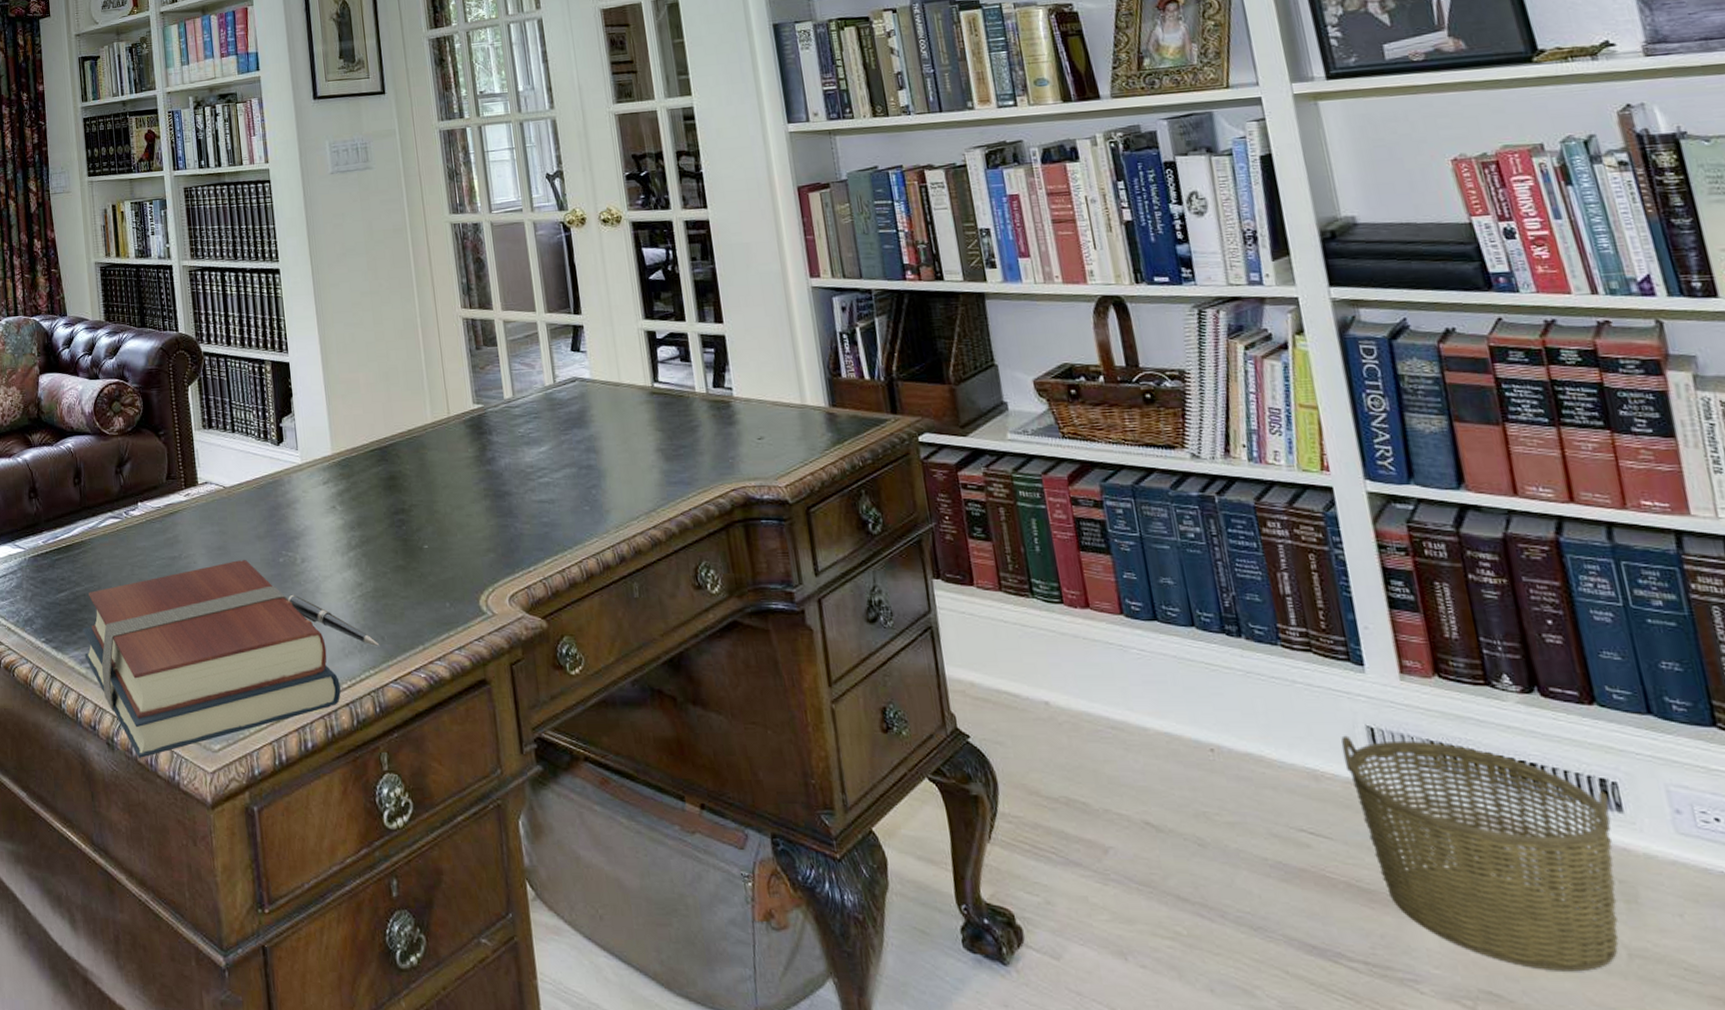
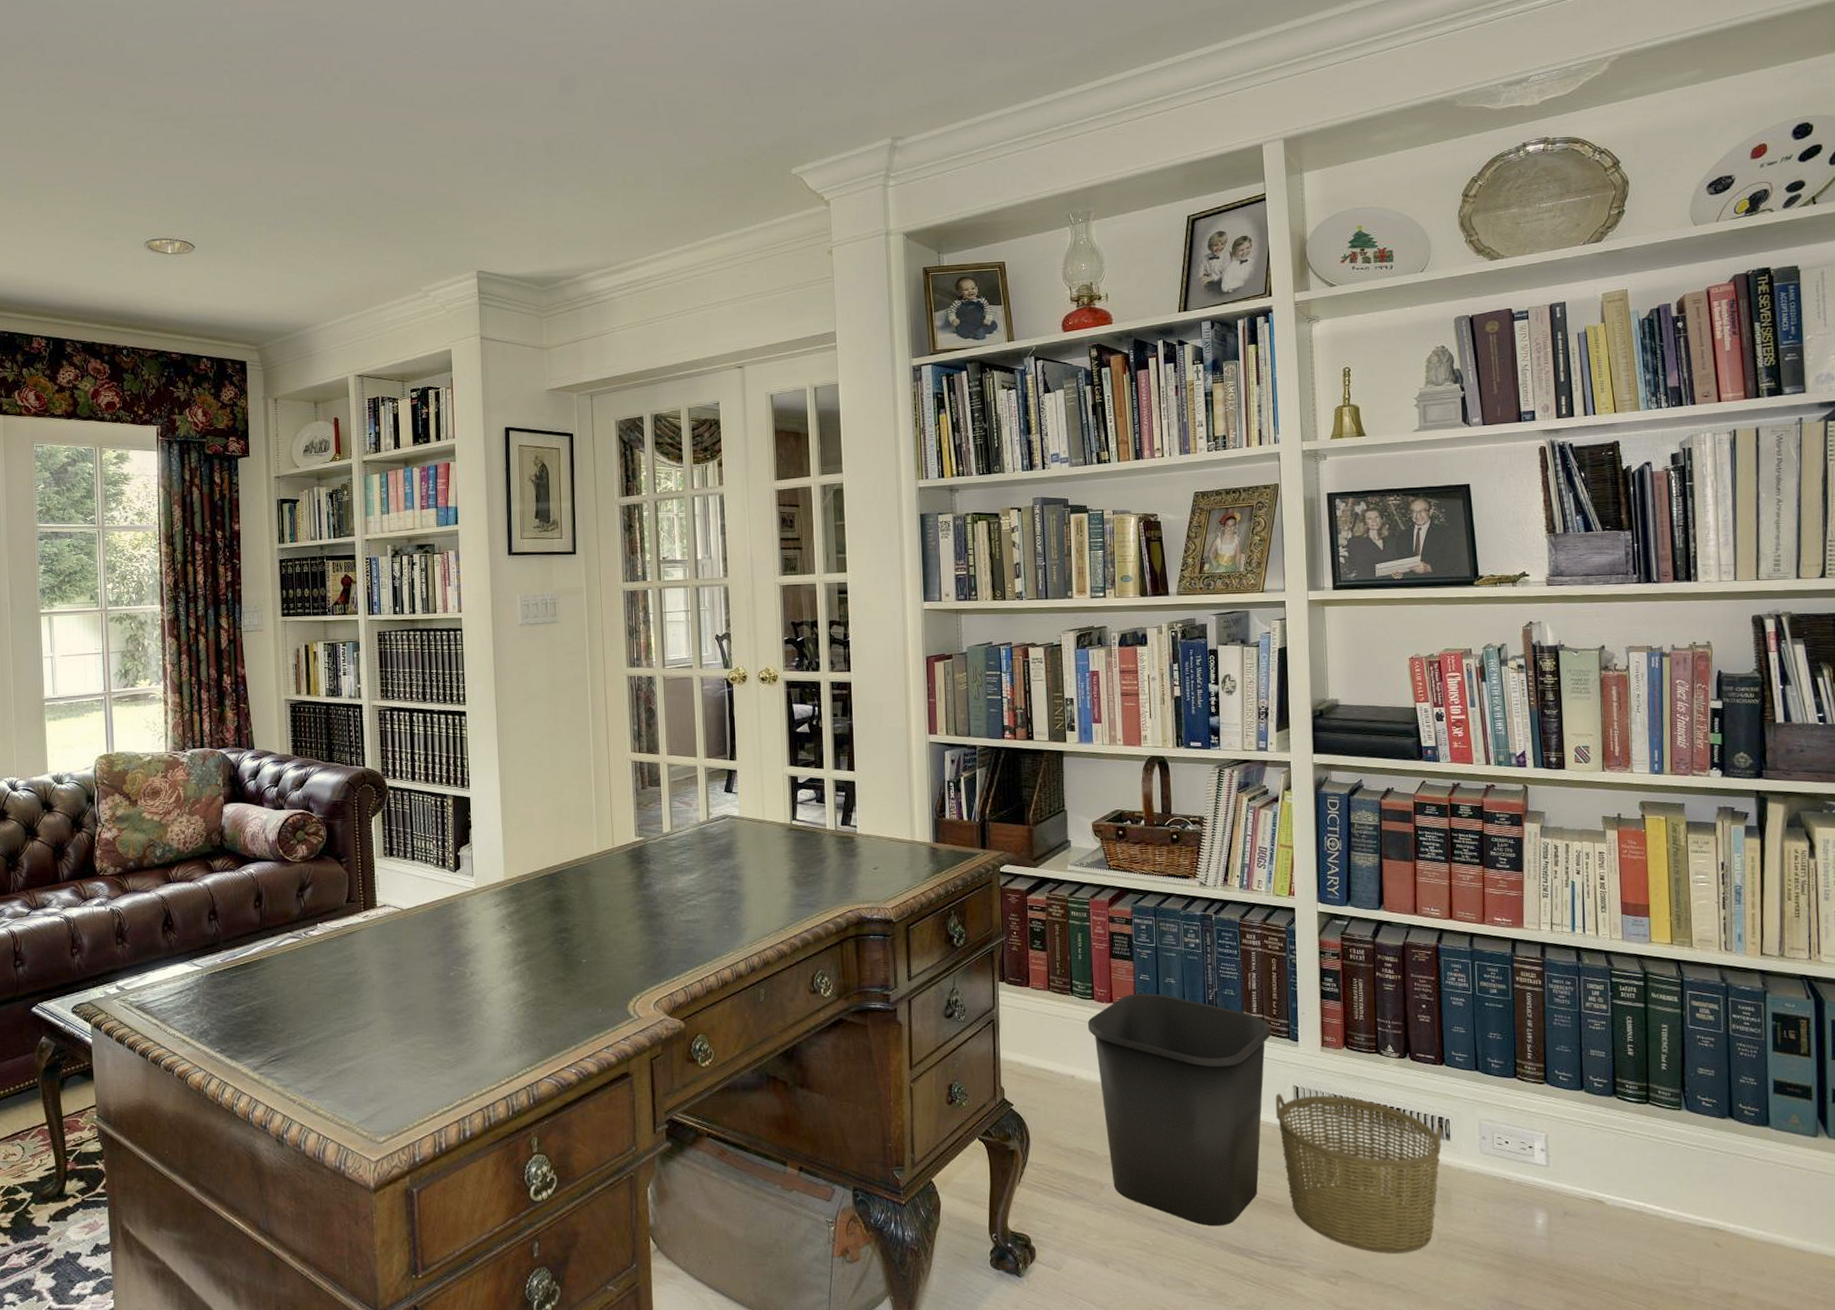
books: present [82,560,341,758] -> none [257,974,499,1152]
pen: present [287,594,380,647] -> none [455,1004,537,1048]
waste bin: none [1058,597,1334,915] -> present [1087,993,1272,1226]

